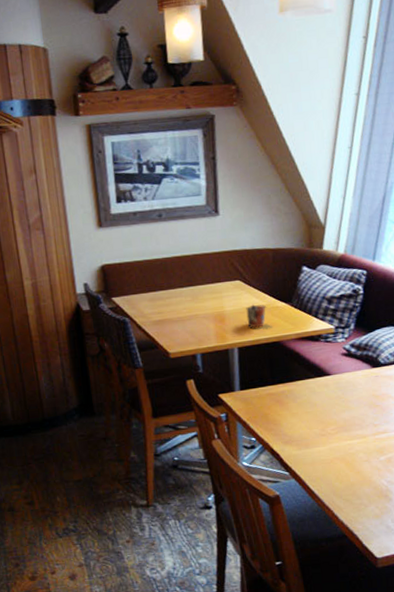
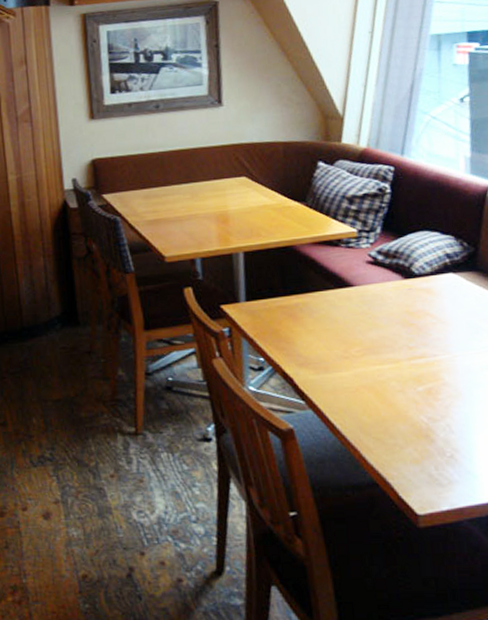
mug: present [246,304,267,328] -> none [253,203,277,230]

